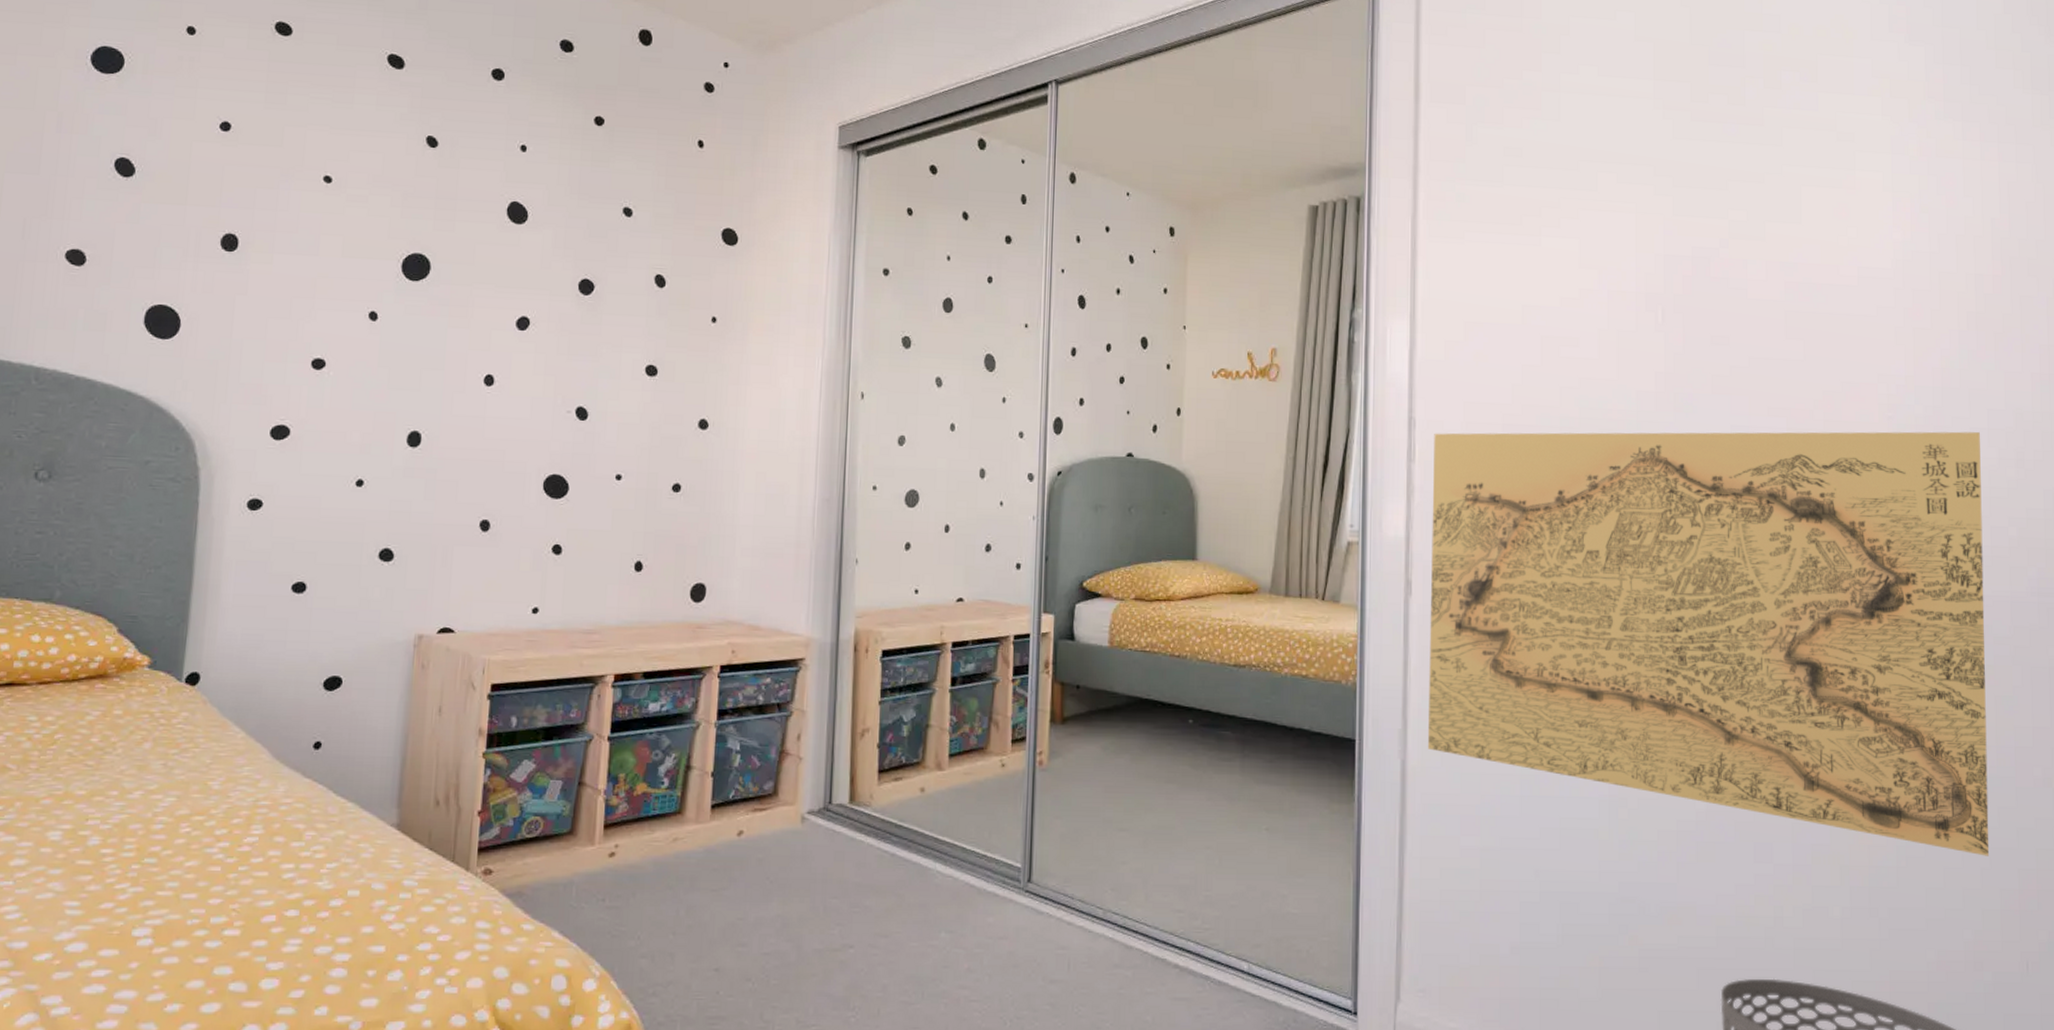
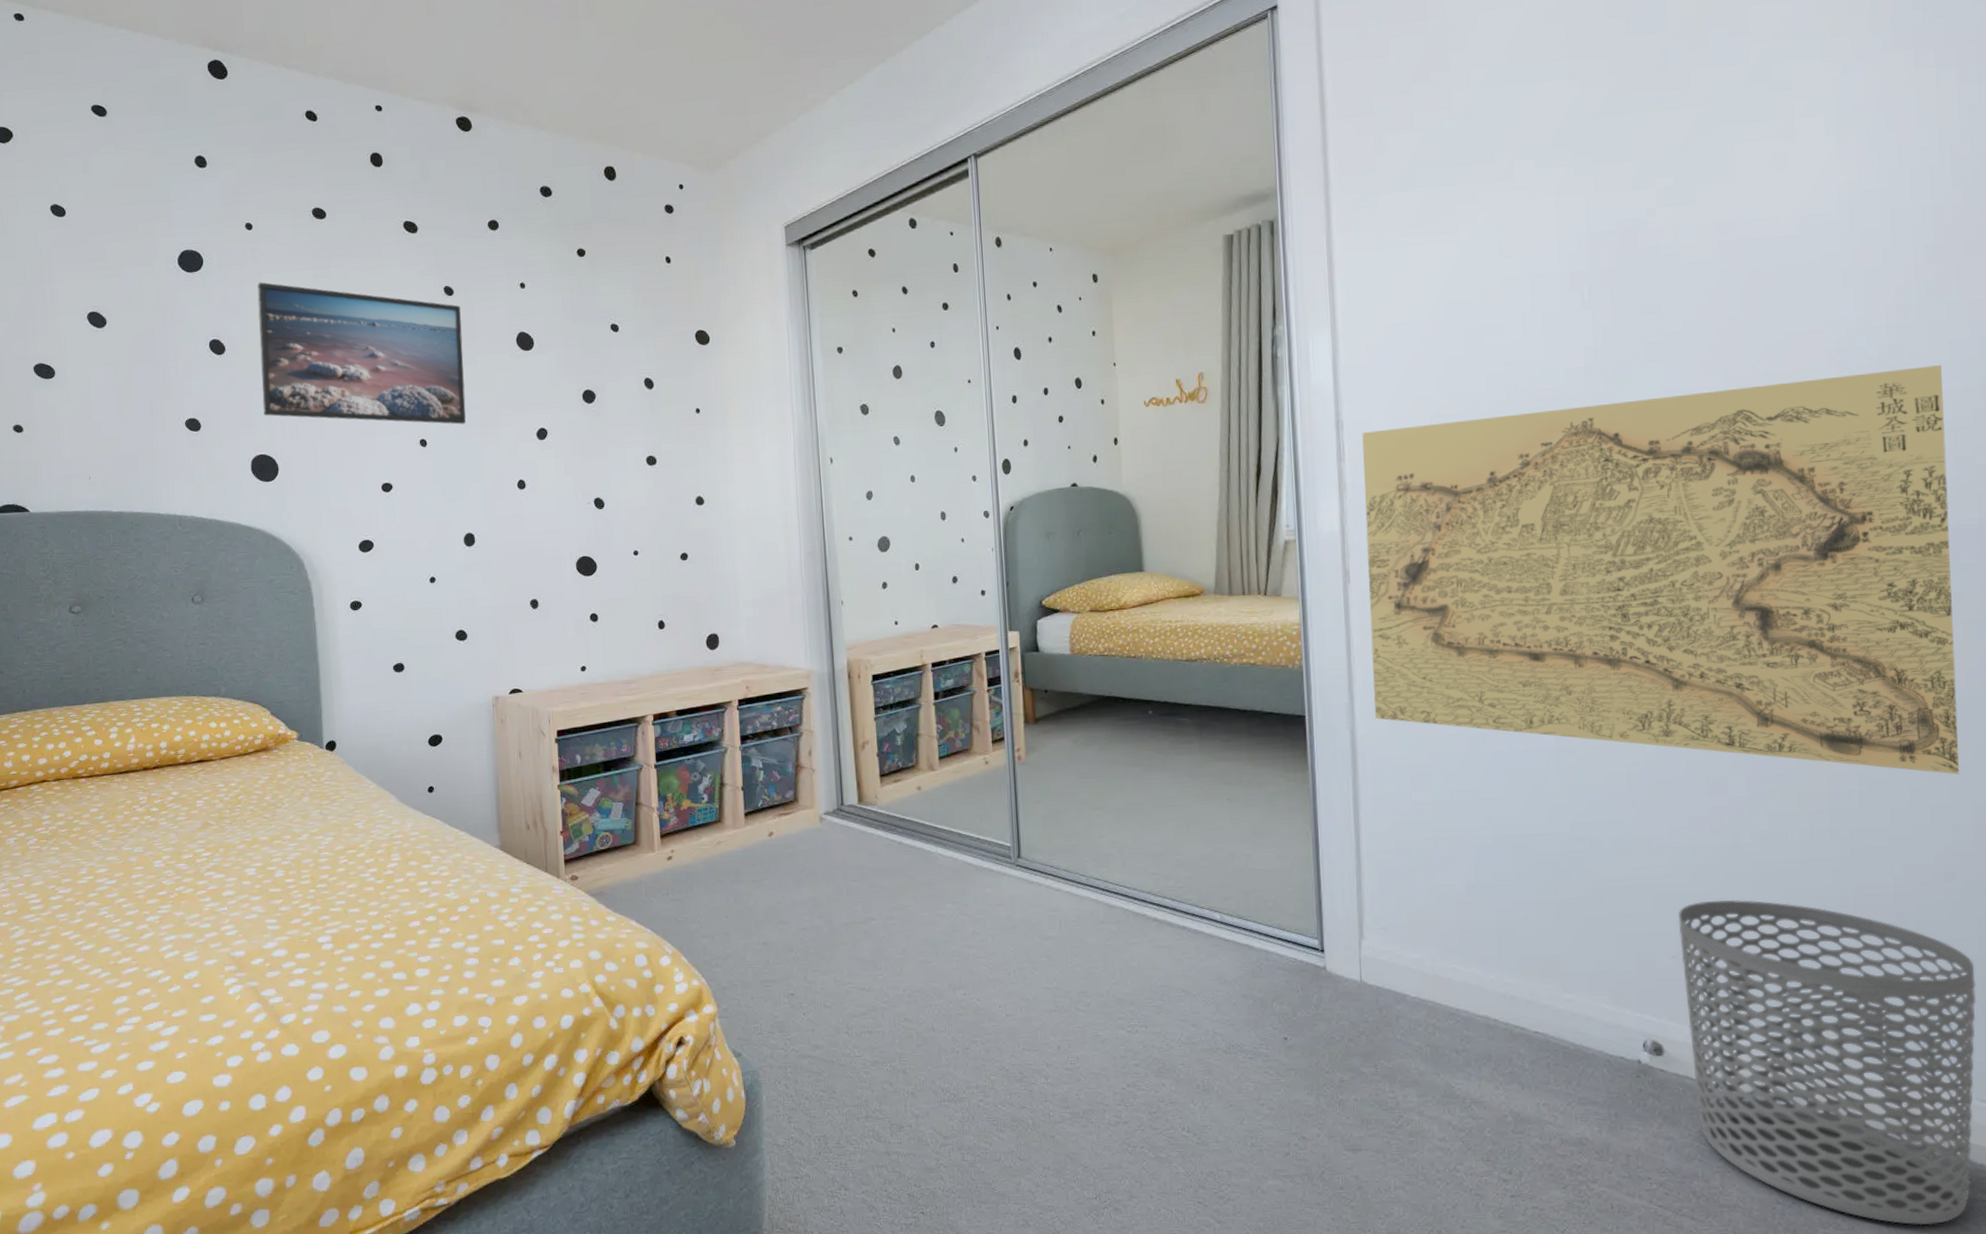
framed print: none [172,98,444,300] -> present [257,282,466,425]

